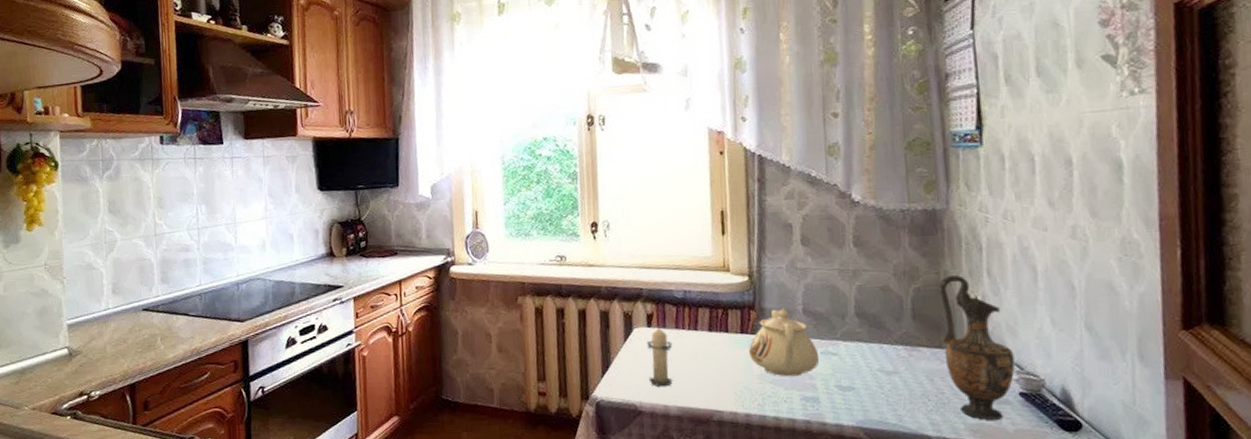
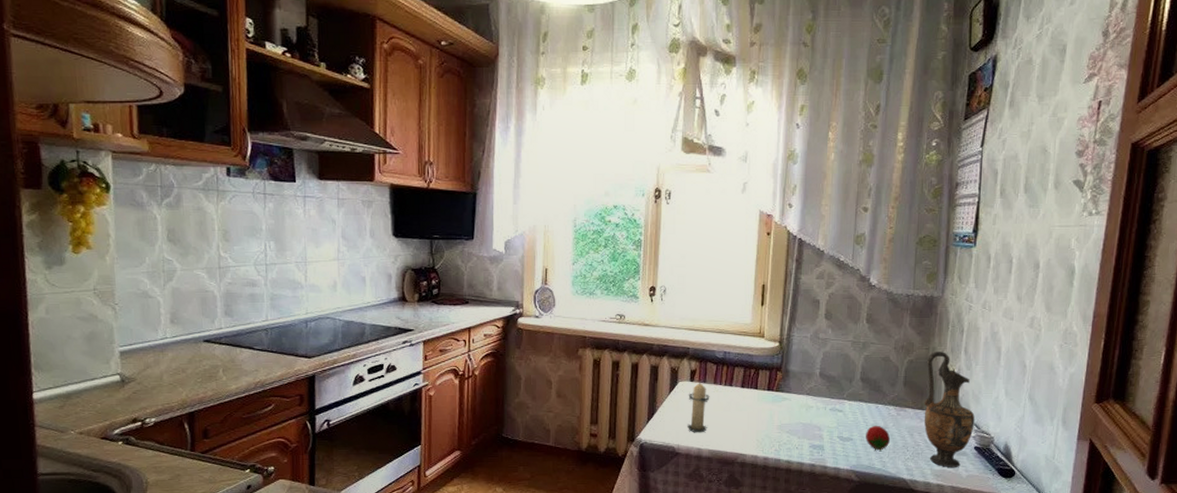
teapot: present [748,308,820,377] -> none [772,371,828,428]
fruit: none [871,369,905,403] -> present [866,425,891,452]

